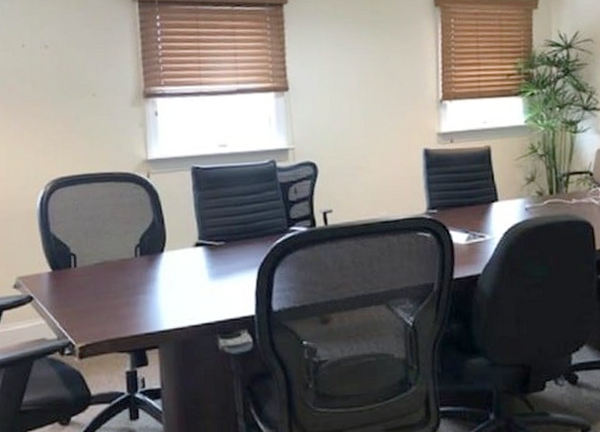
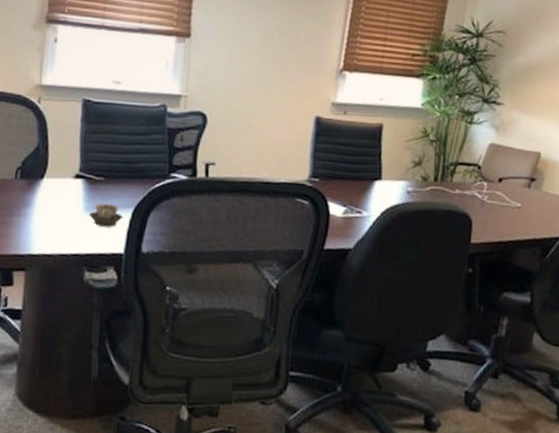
cup: none [215,267,249,291] -> present [89,203,123,227]

